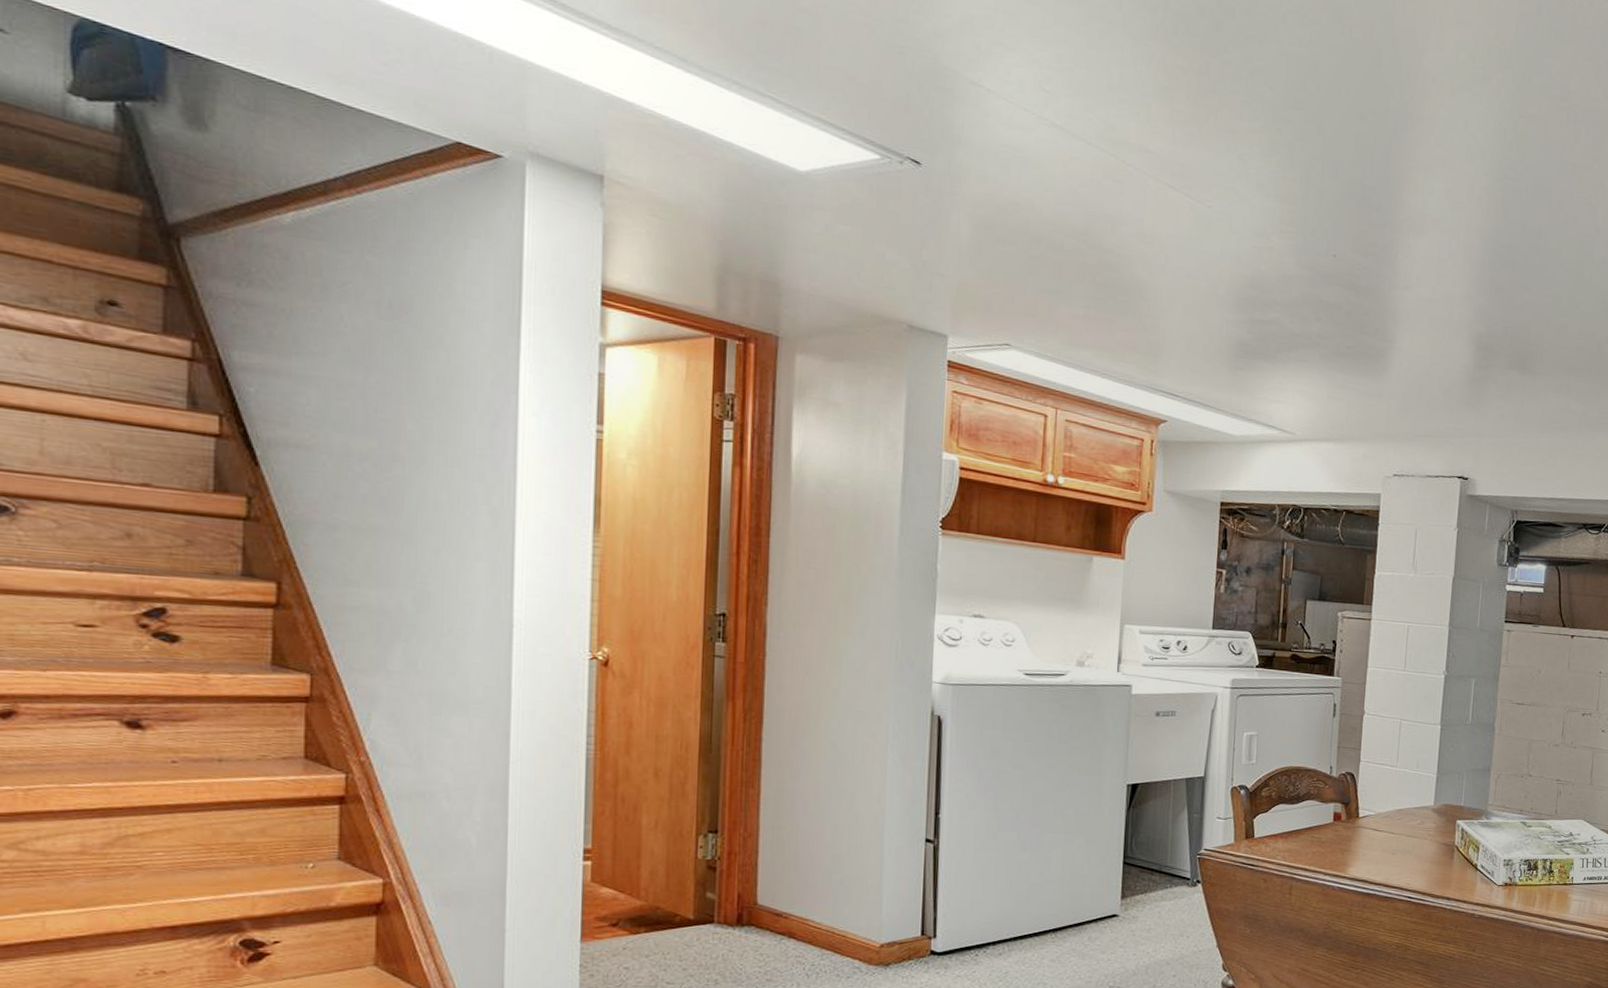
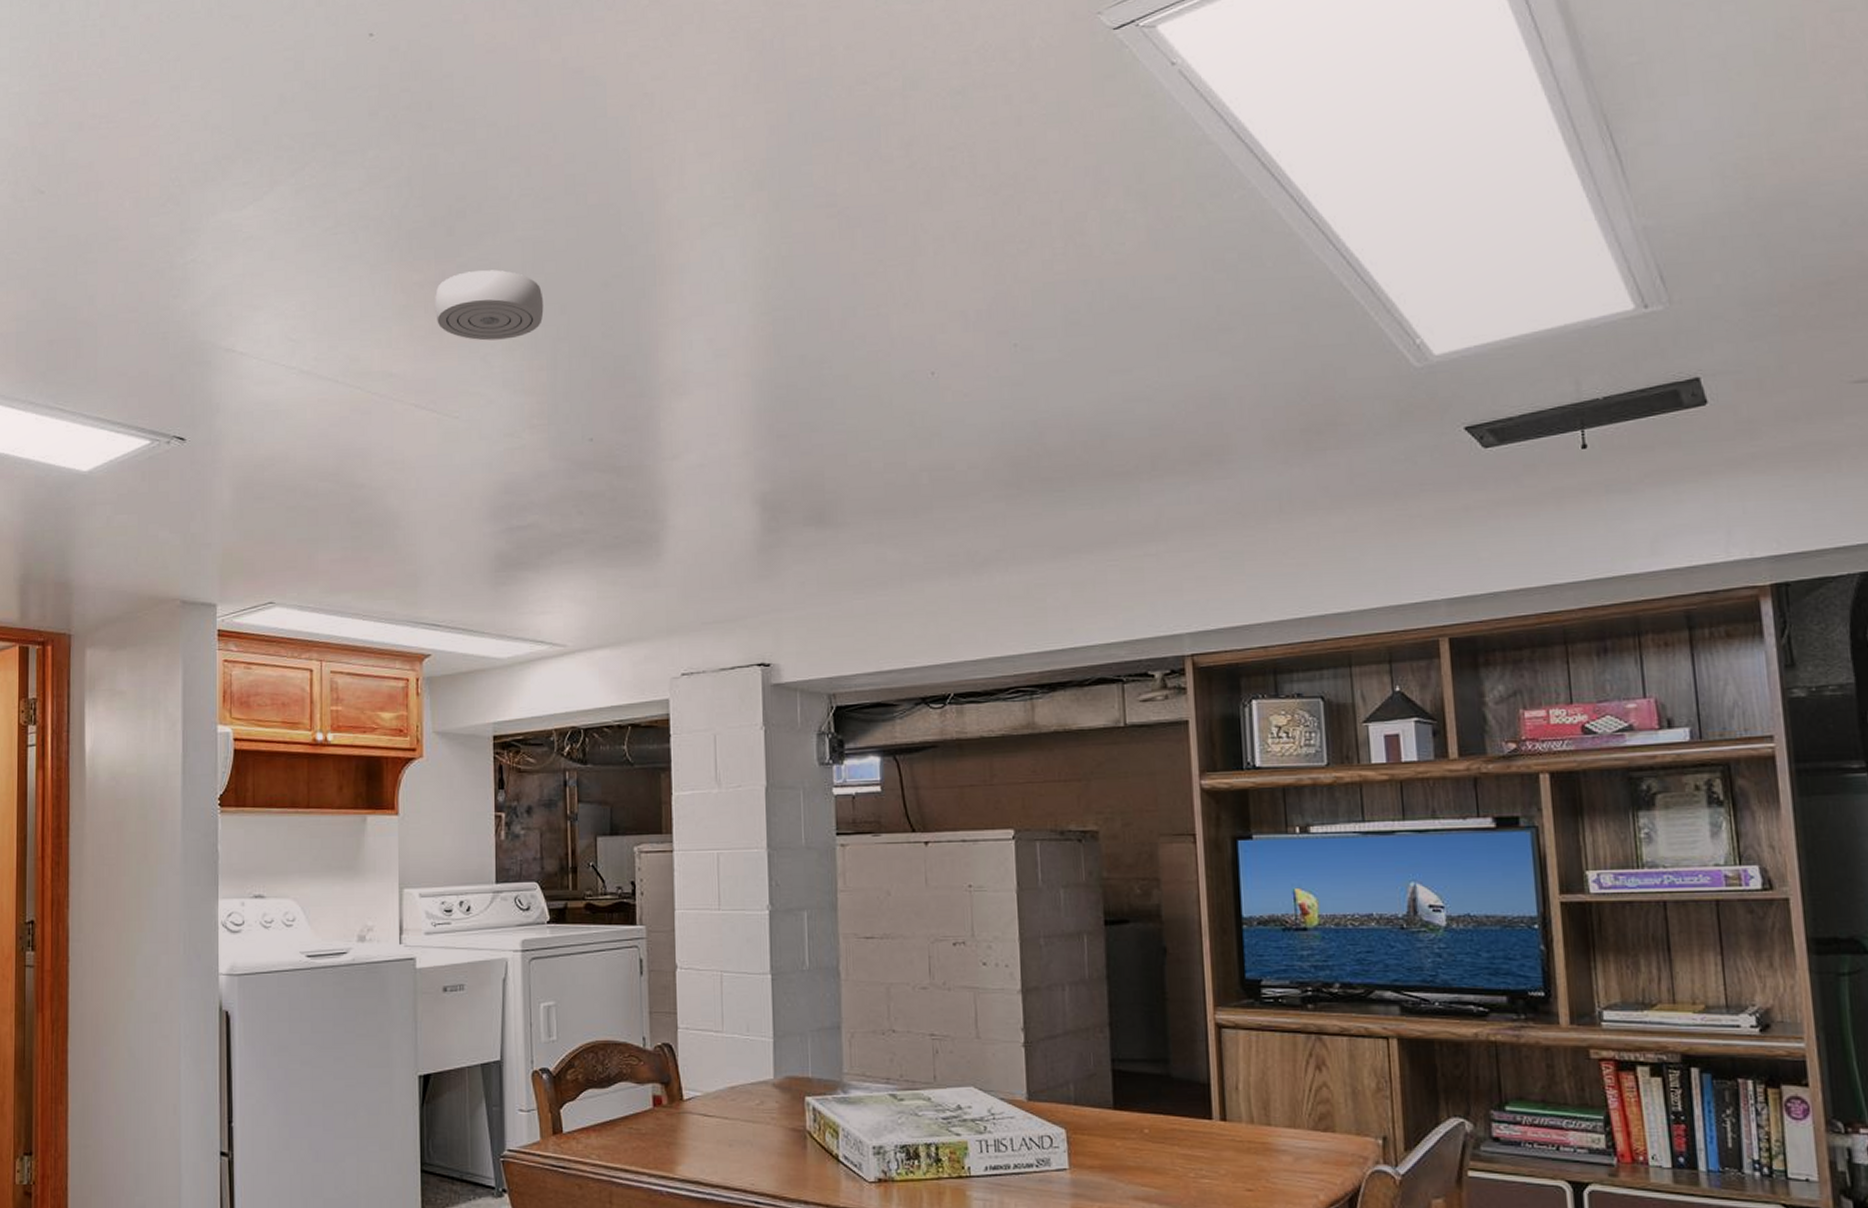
smoke detector: none [1196,69,1303,146] -> present [435,269,544,341]

